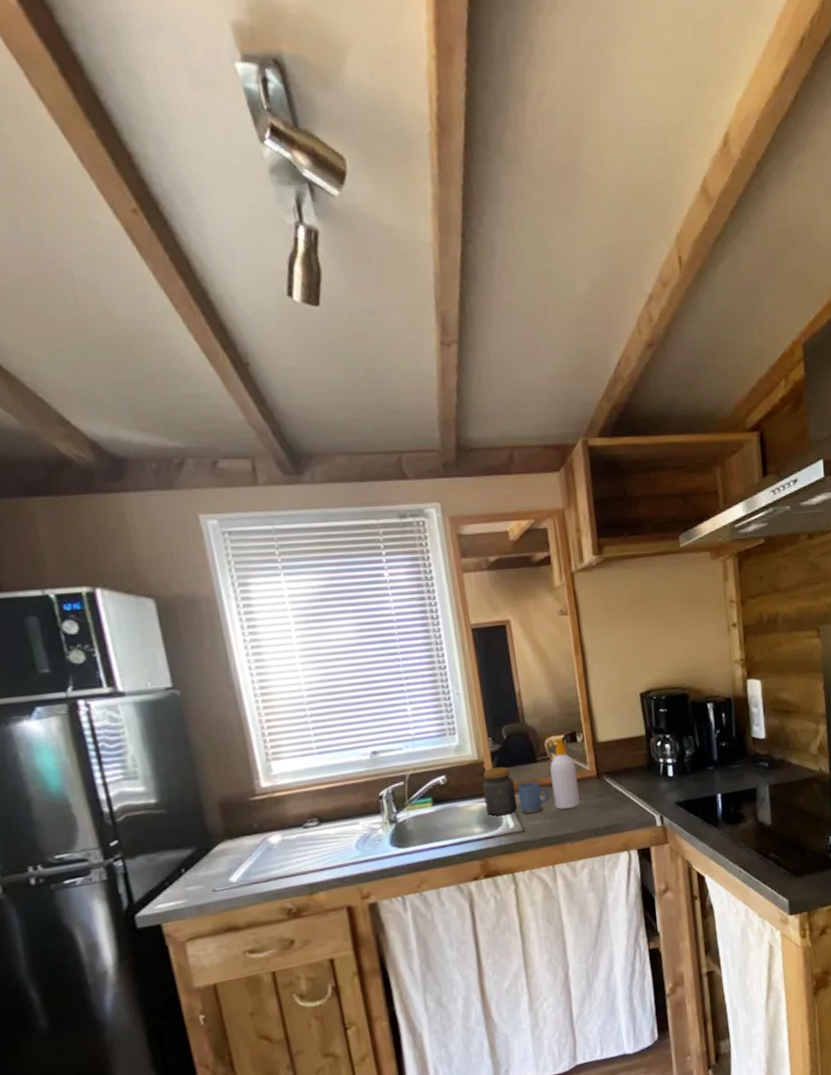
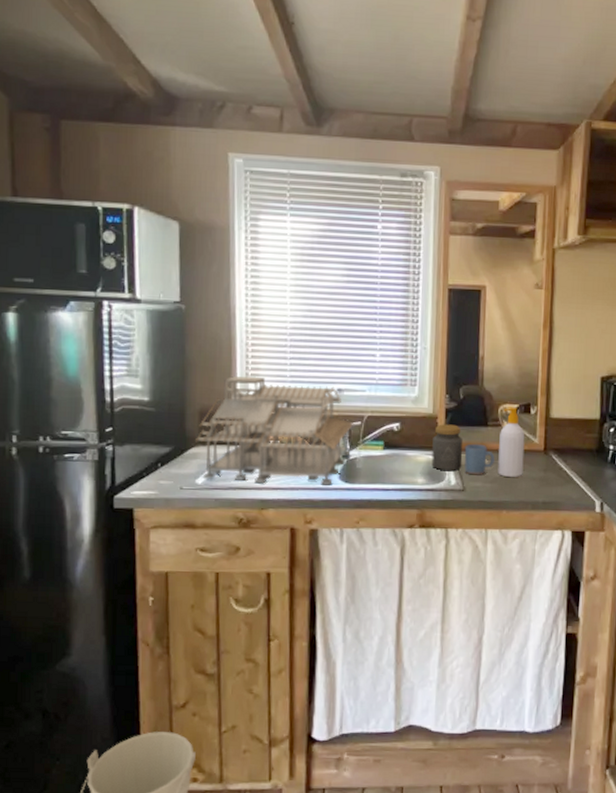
dish rack: none [220,750,398,877] -> present [196,376,356,485]

